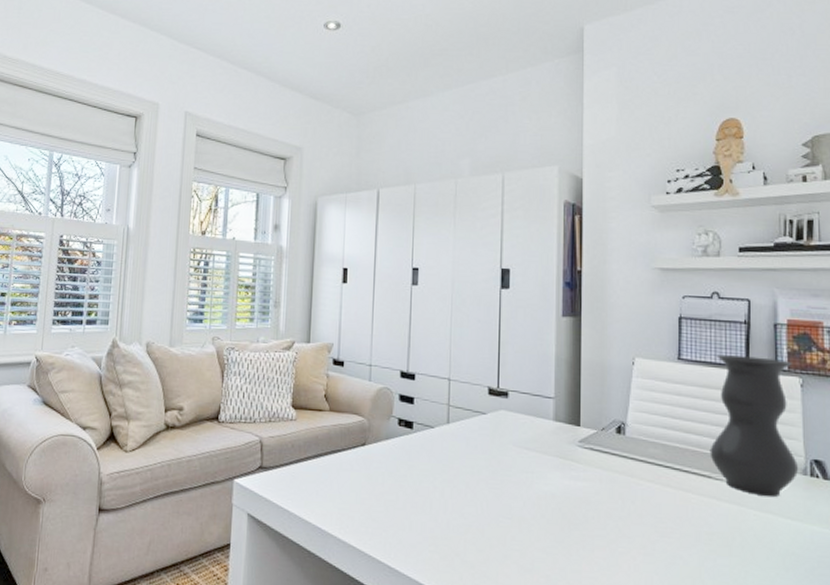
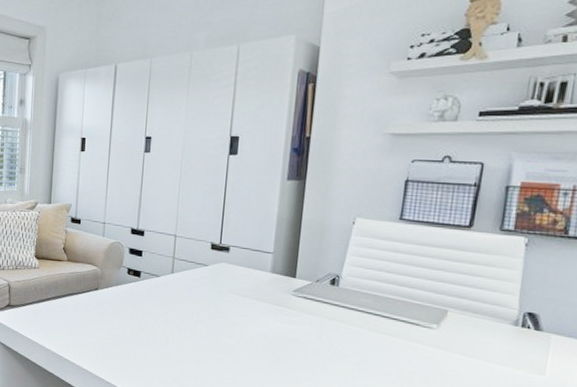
vase: present [709,355,798,497] -> none [420,215,520,344]

